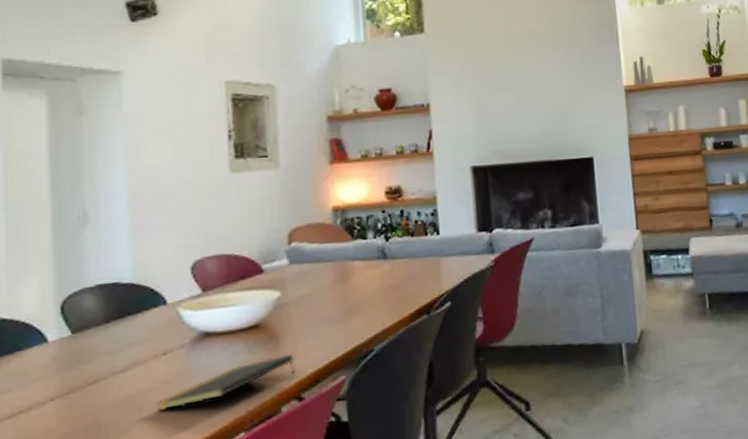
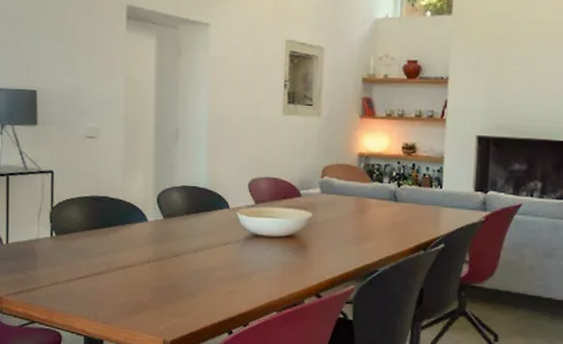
notepad: present [155,354,295,411] -> none [216,261,317,285]

